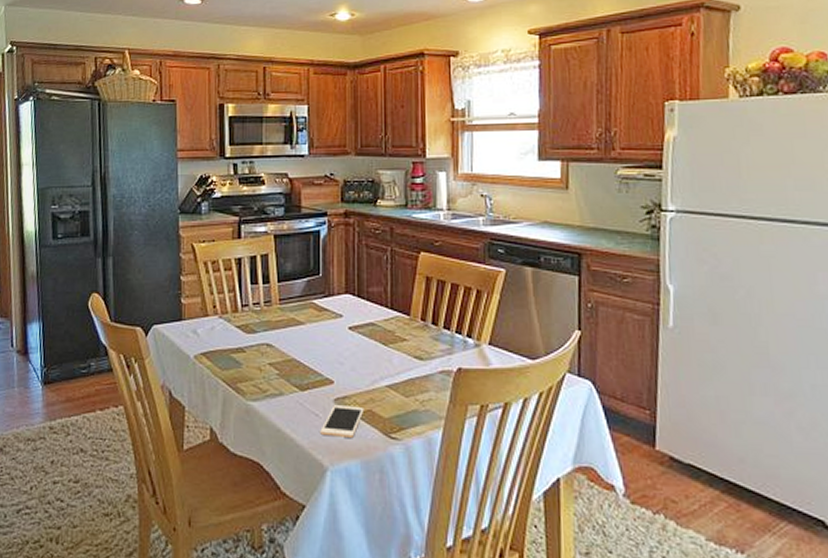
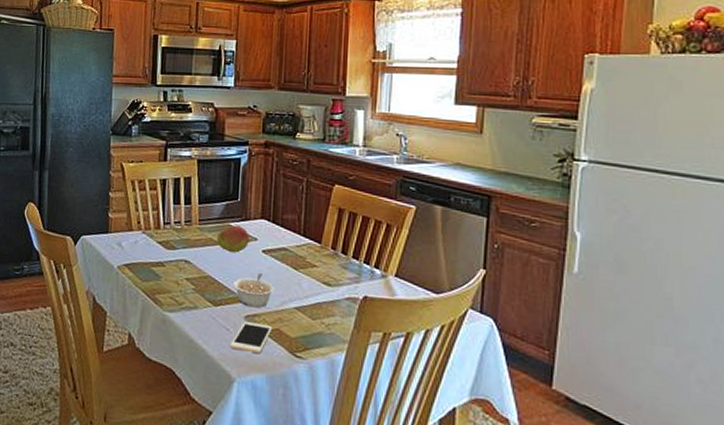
fruit: none [299,302,335,332] -> present [216,225,251,253]
legume: none [320,352,364,389] -> present [233,273,275,308]

